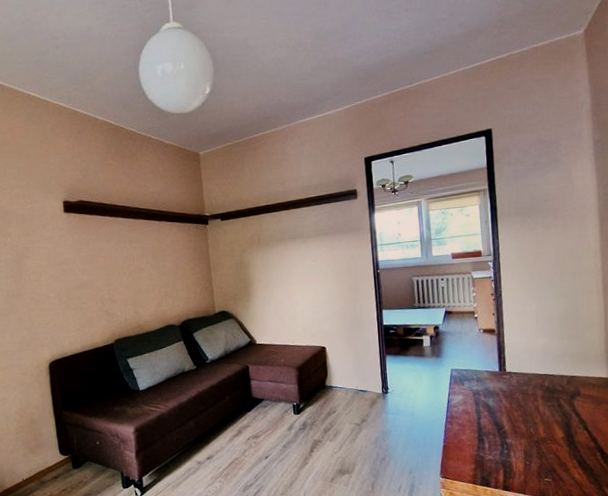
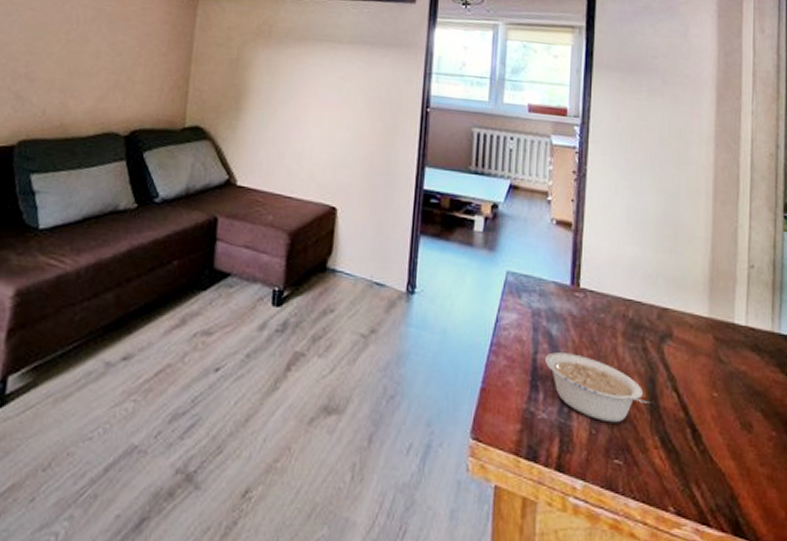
legume: none [486,415,568,456] -> present [544,352,651,423]

